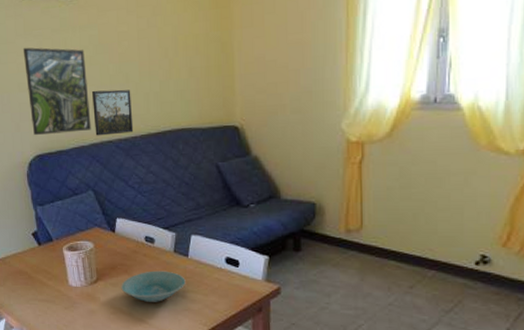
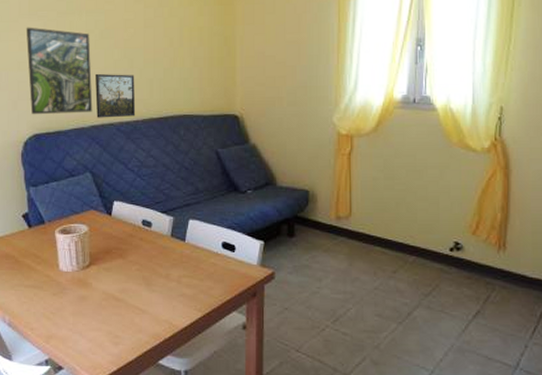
bowl: present [121,271,186,302] -> none [115,255,182,288]

